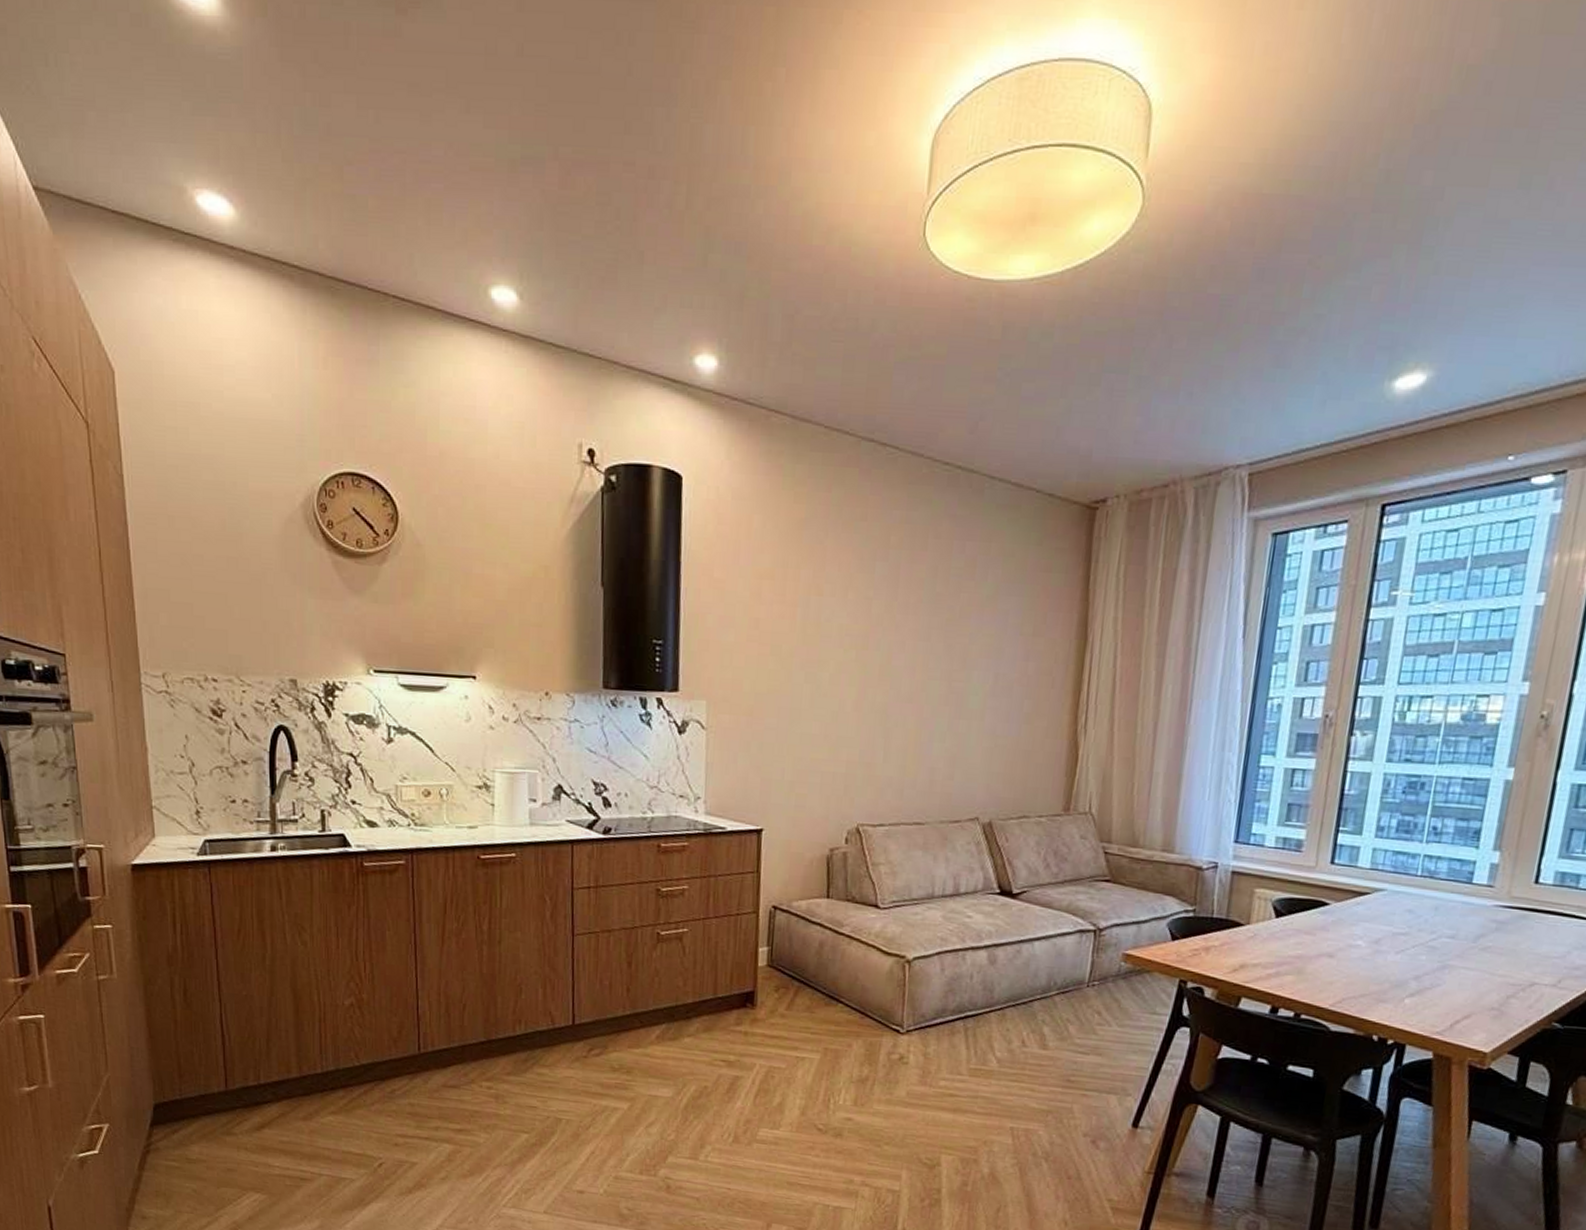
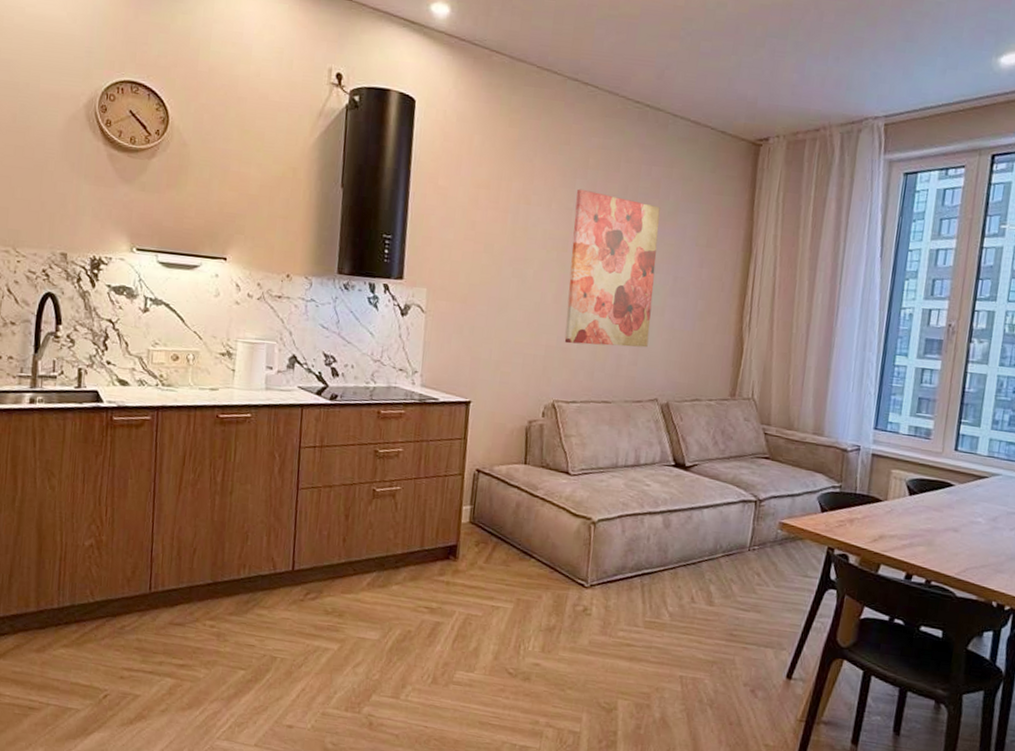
wall art: none [868,573,977,759] -> present [564,189,660,348]

